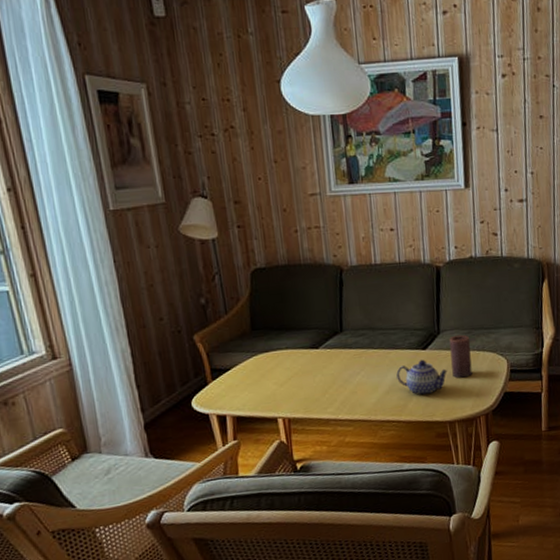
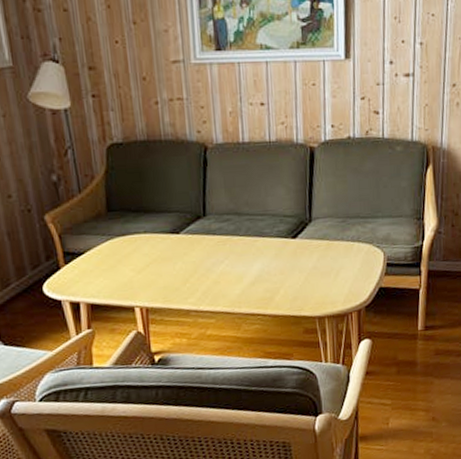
teapot: present [396,359,447,396] -> none [263,249,318,288]
candle: present [449,334,472,378] -> none [321,223,346,271]

